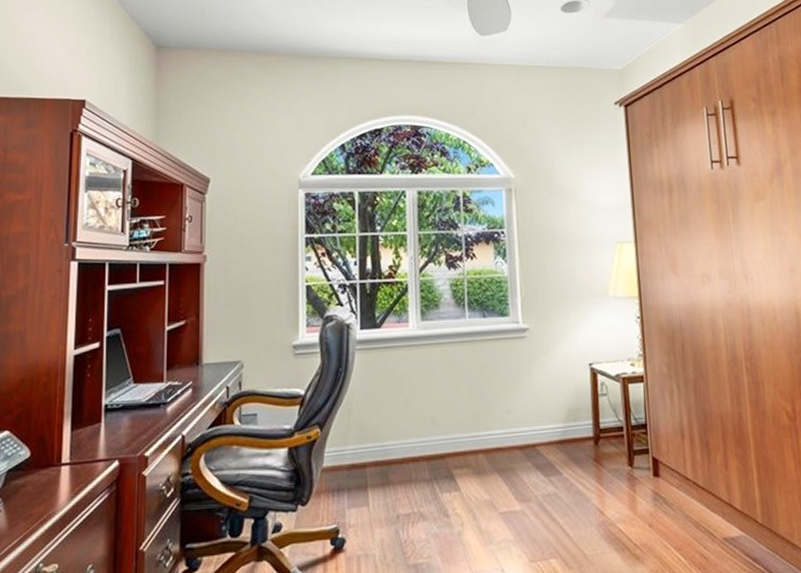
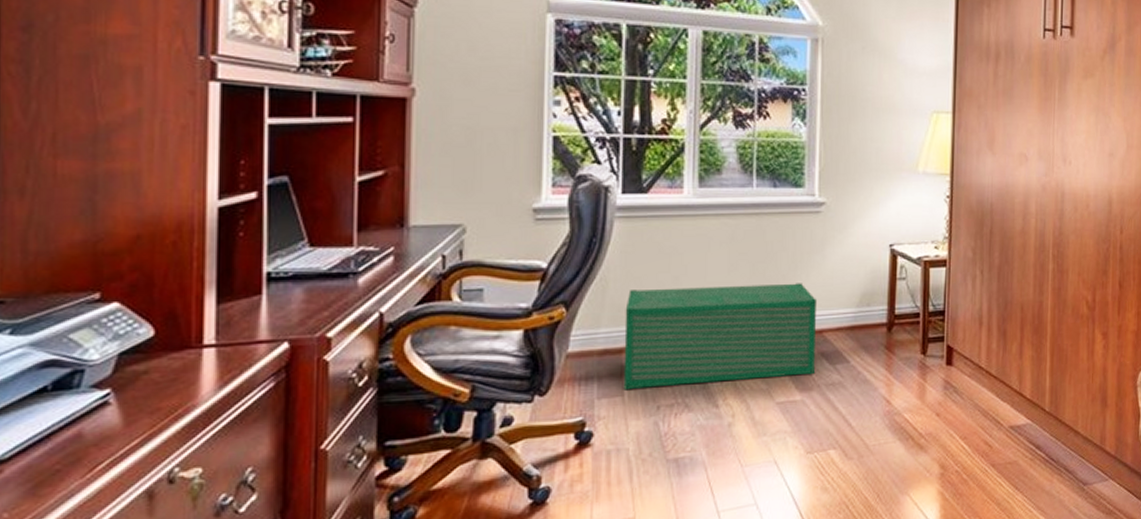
storage bin: none [367,401,531,501] -> present [623,283,818,390]

